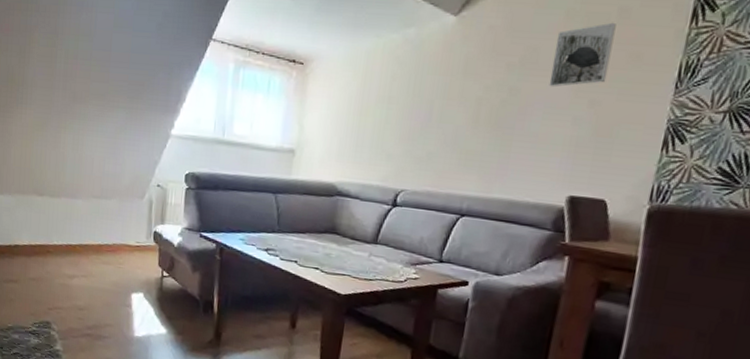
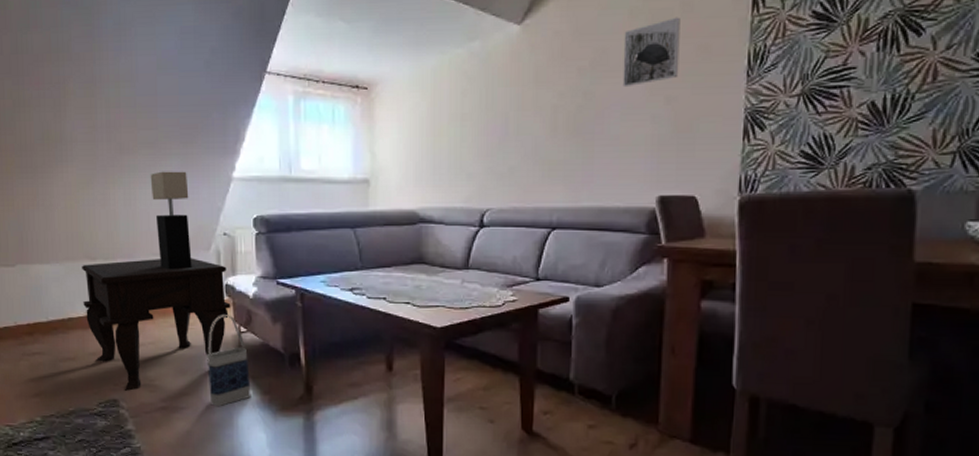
side table: none [28,198,157,316] -> present [82,258,231,391]
table lamp: none [97,121,131,213] -> present [150,171,192,270]
bag: none [129,258,167,341] -> present [207,315,251,407]

